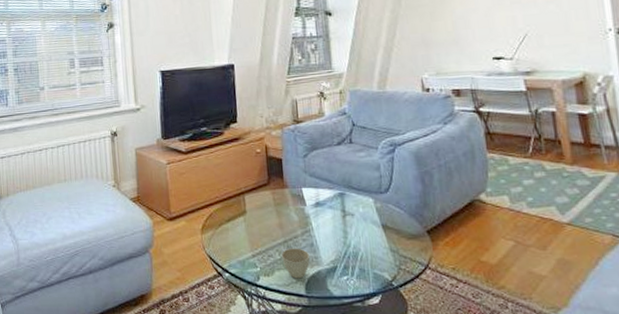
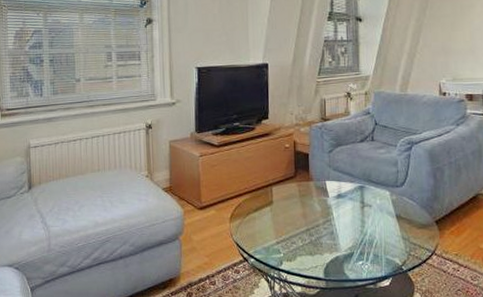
cup: present [281,248,310,279] -> none [304,236,330,264]

